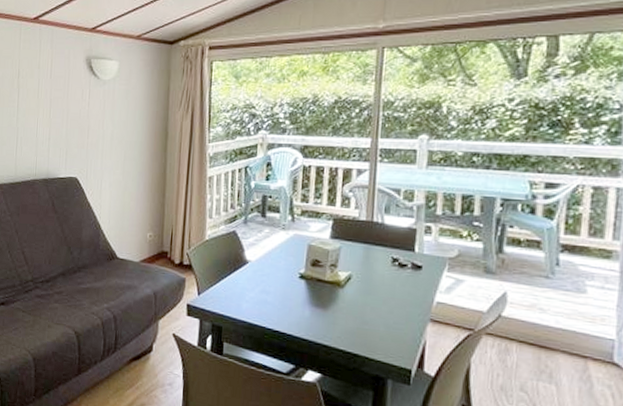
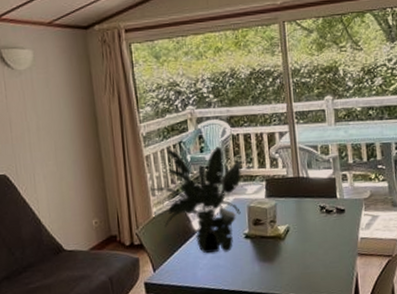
potted plant: none [207,174,314,289] -> present [150,146,246,254]

